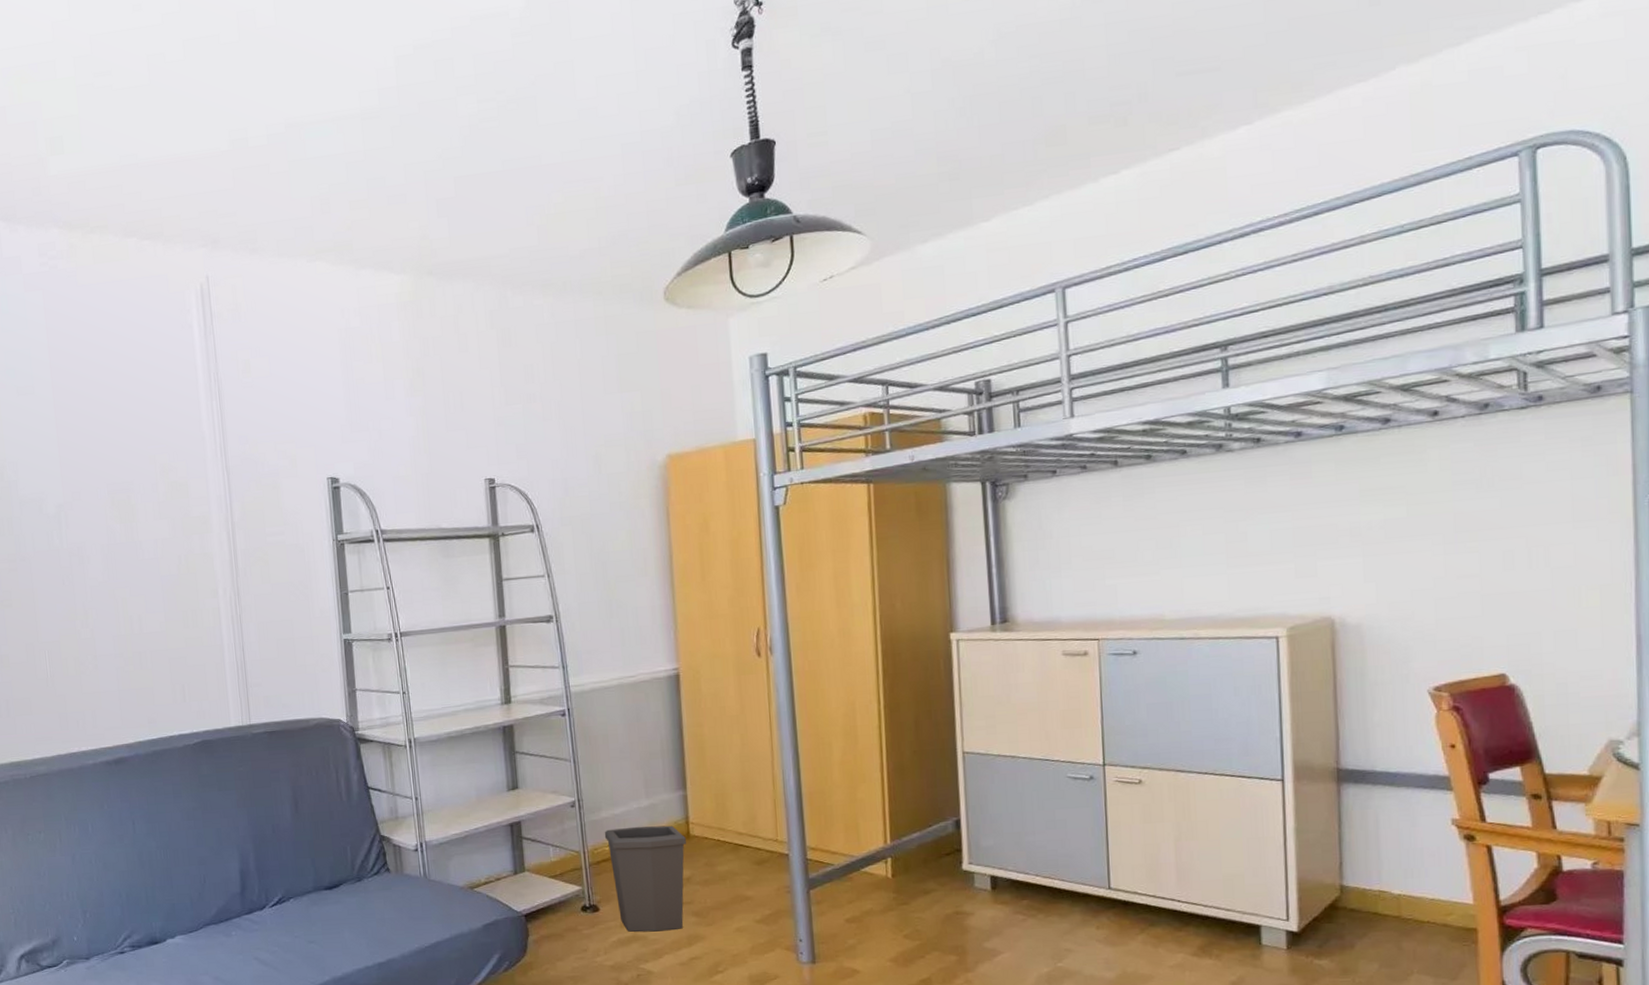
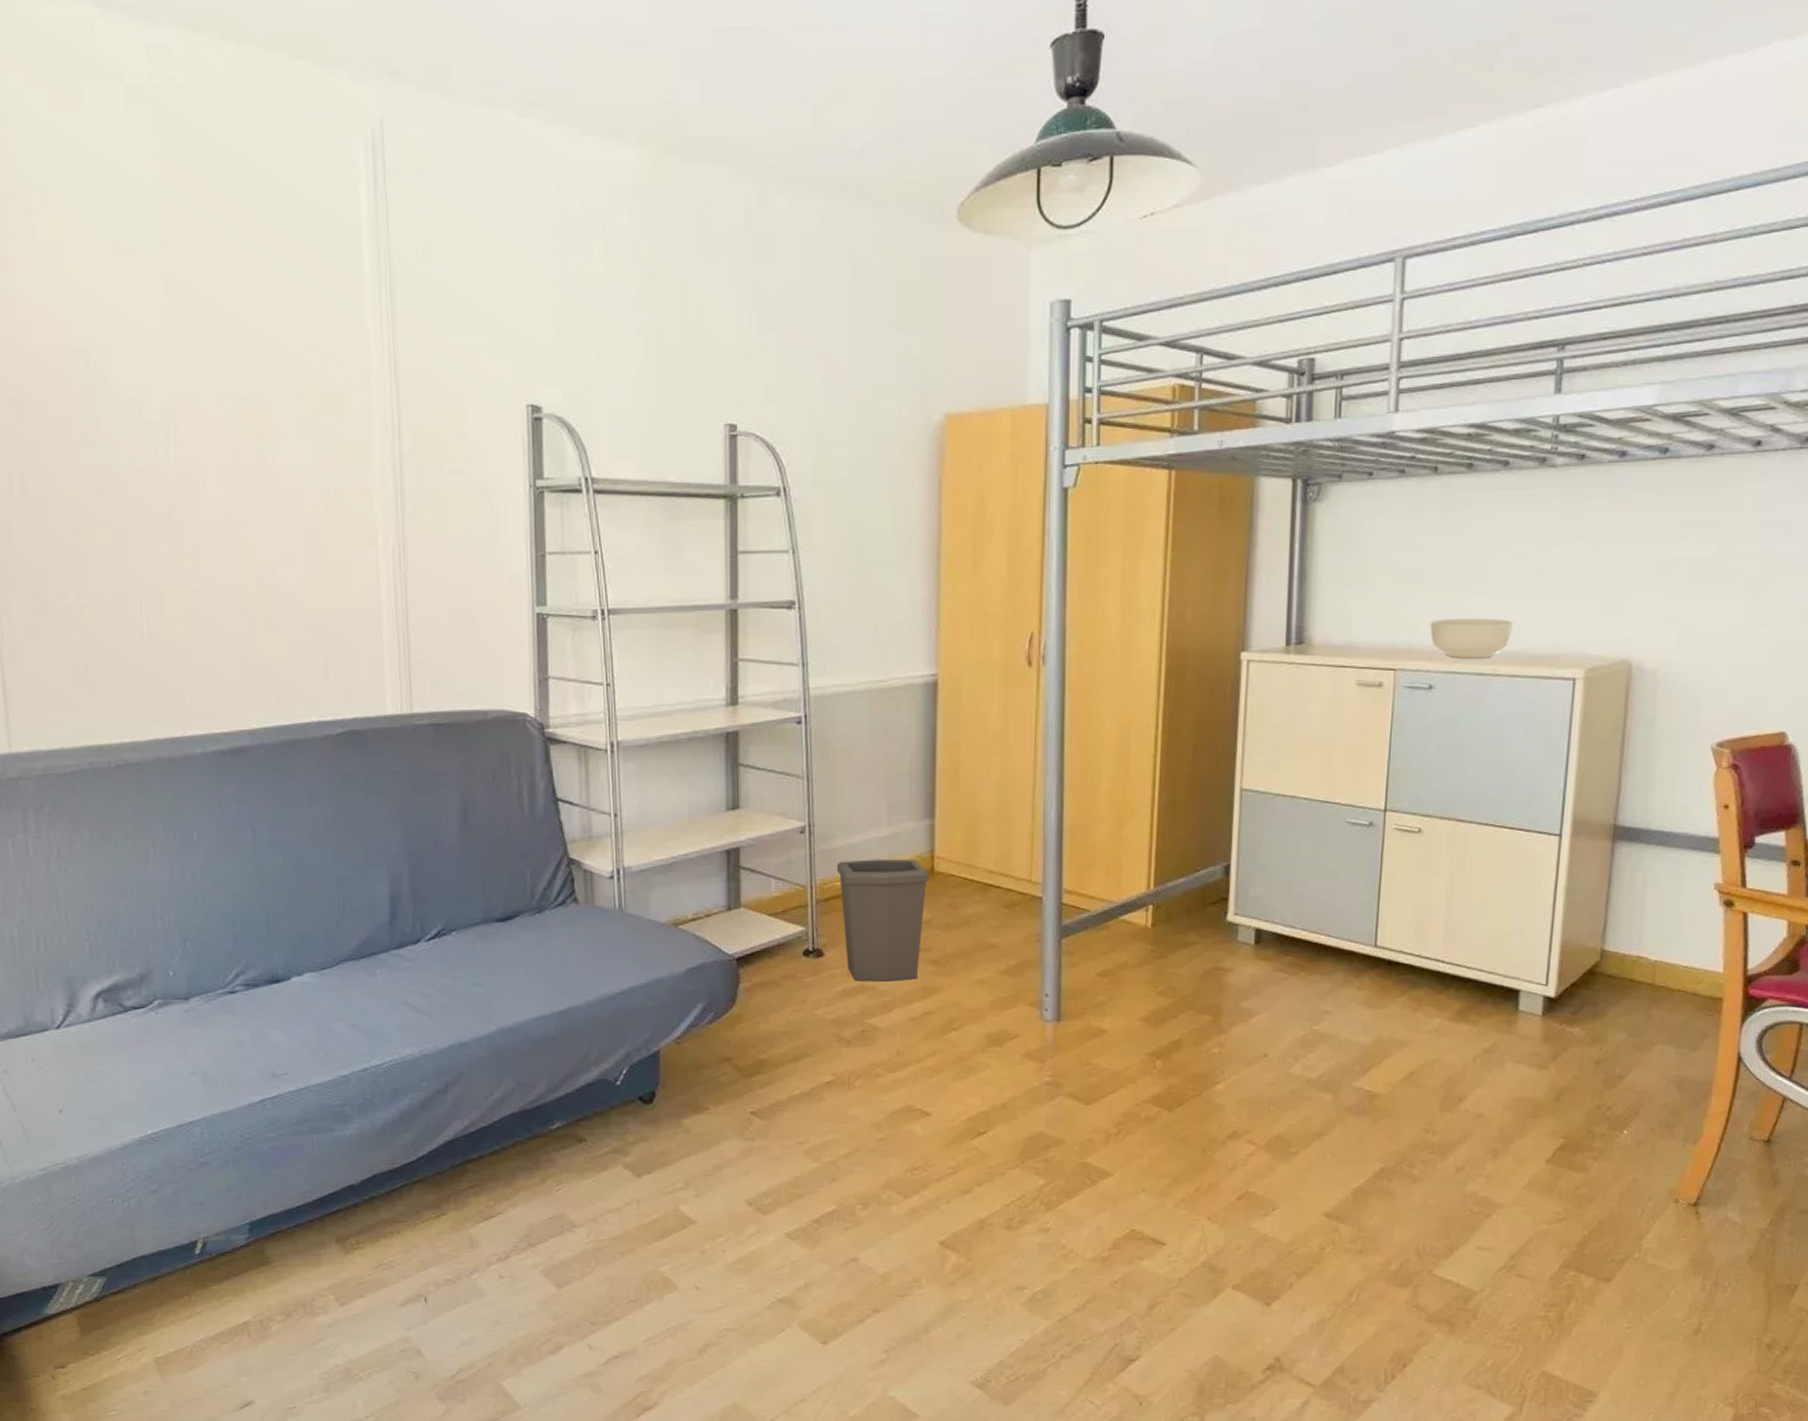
bowl: none [1127,588,1210,627] -> present [1430,618,1514,660]

